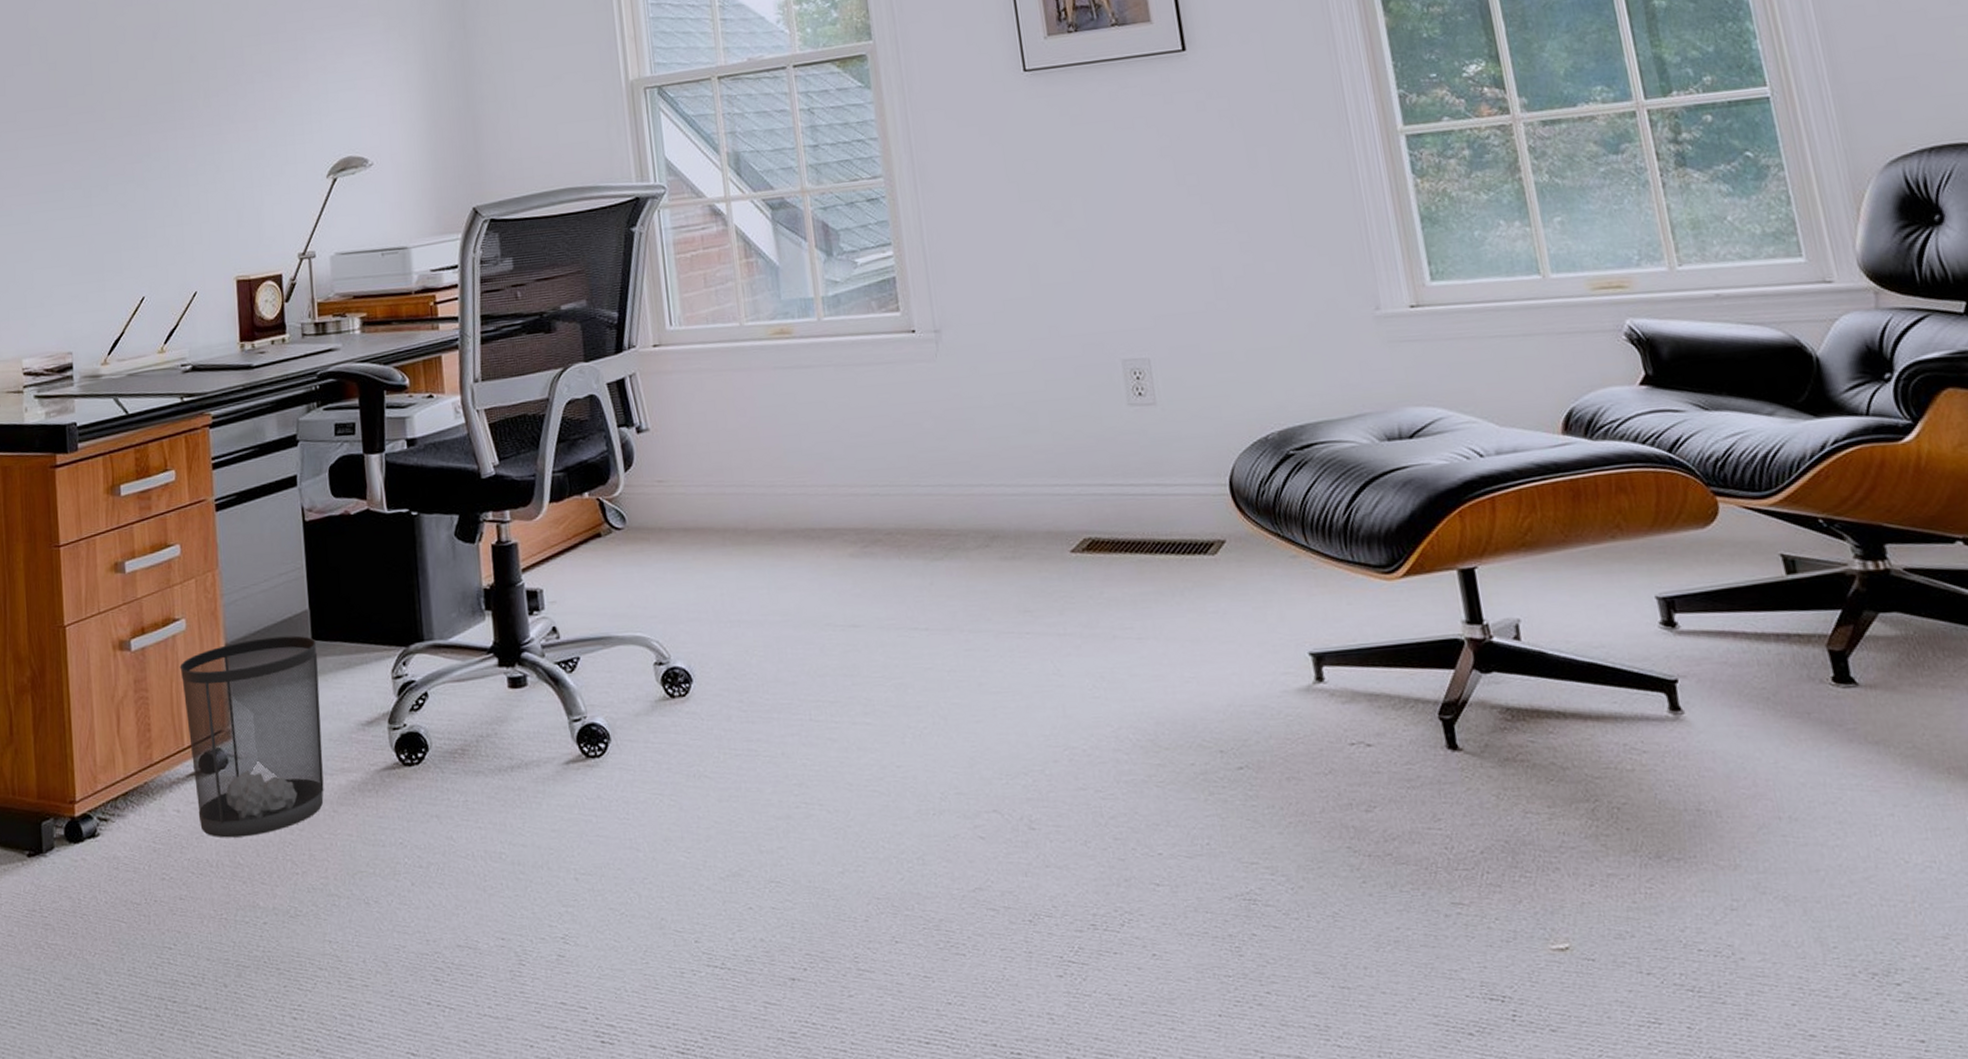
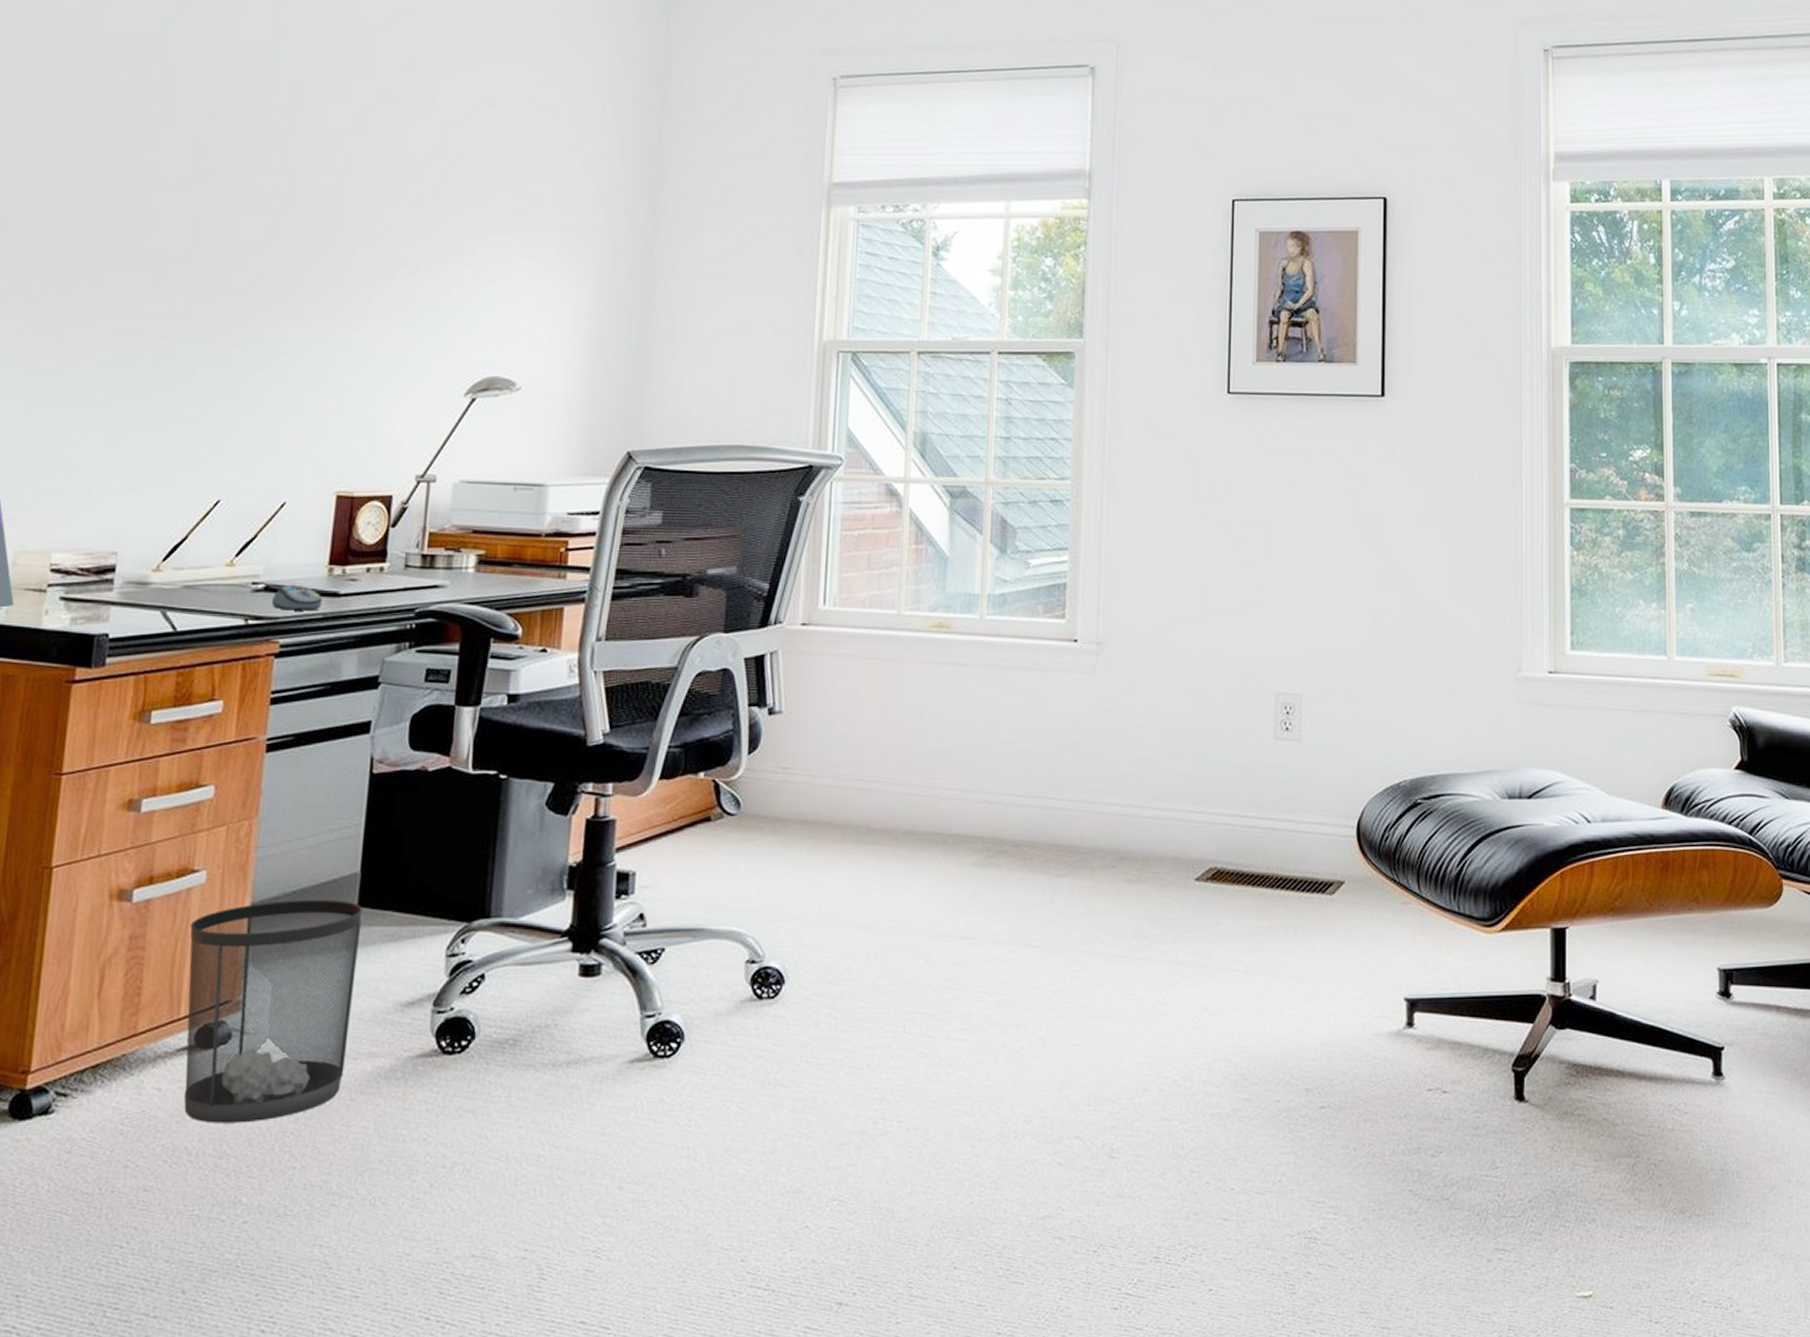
computer mouse: none [200,362,240,386] -> present [272,584,323,611]

